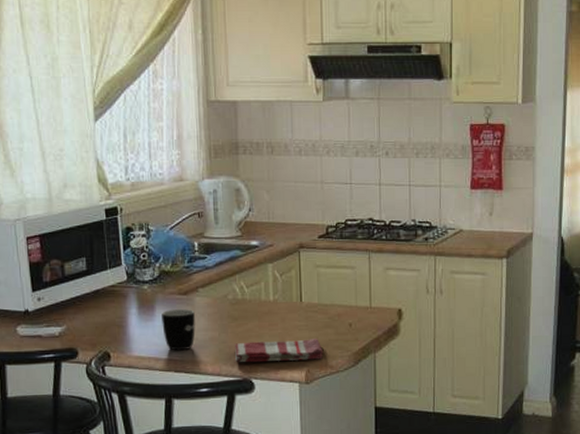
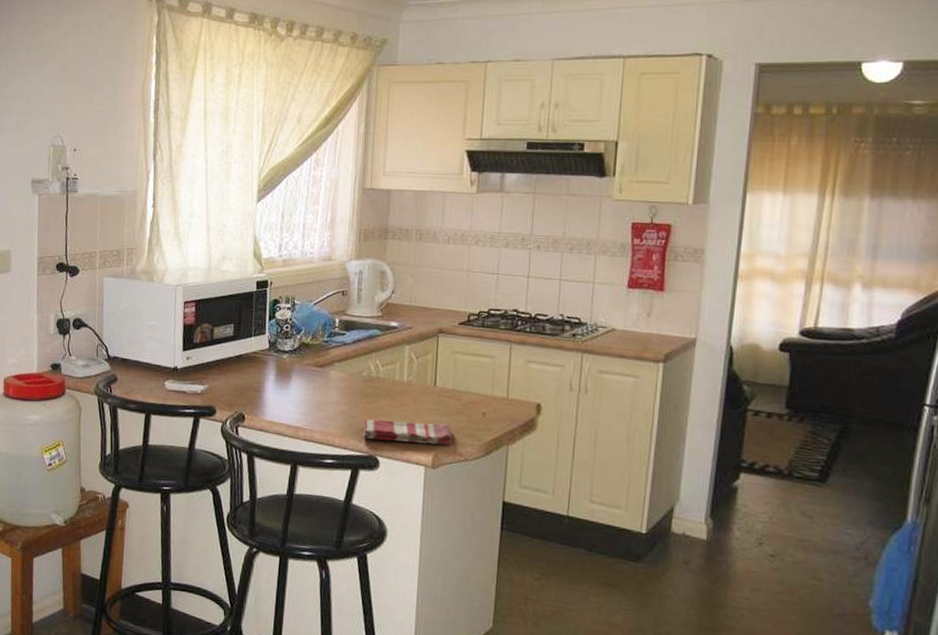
mug: present [161,309,195,351] -> none [296,380,329,421]

